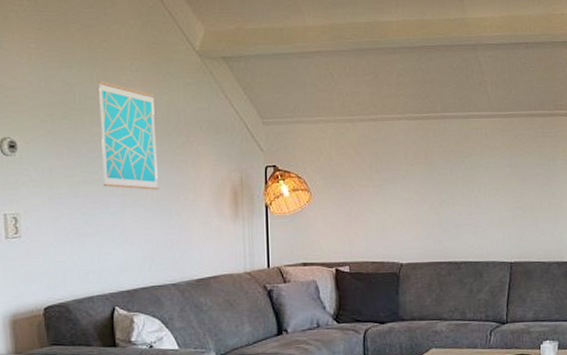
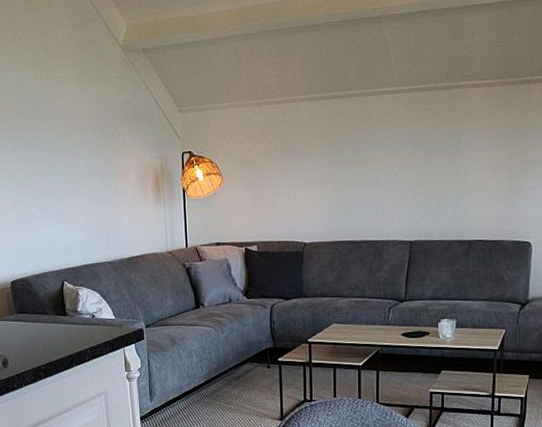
wall art: present [97,81,159,190] -> none [41,80,94,178]

